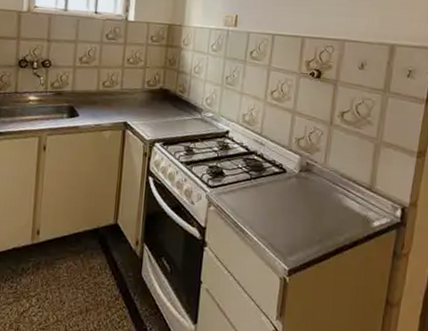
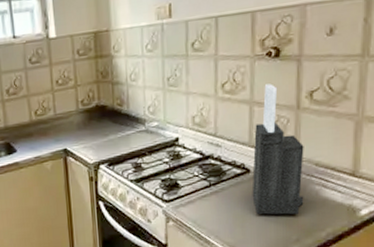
knife block: none [285,99,333,217] -> present [252,84,304,215]

